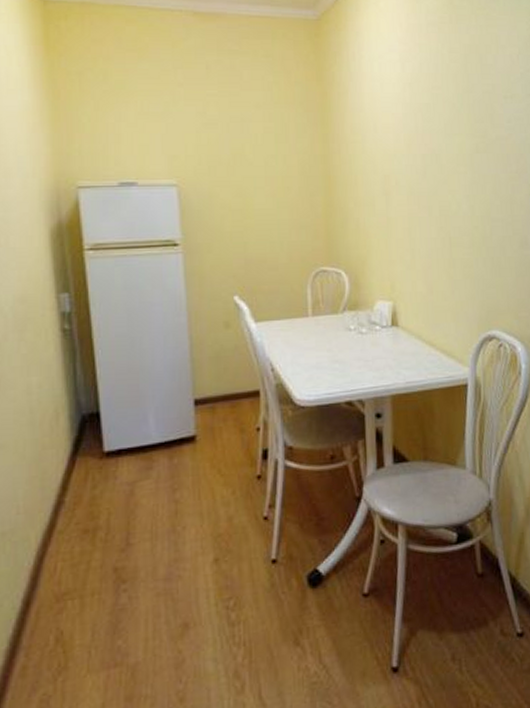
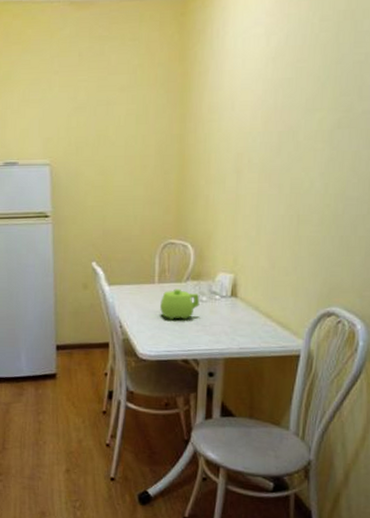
teapot: none [316,321,360,357] -> present [160,288,200,320]

